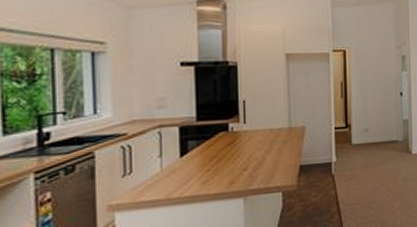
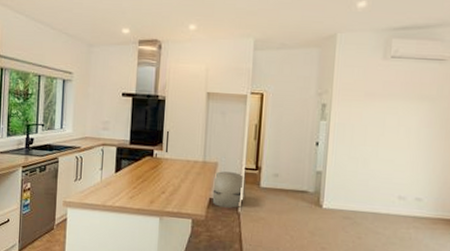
trash can: none [302,134,334,173] -> present [212,171,243,208]

